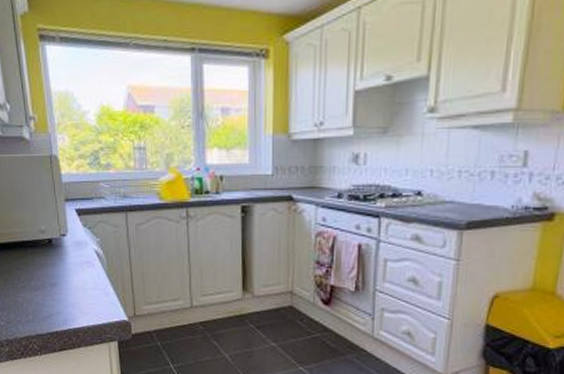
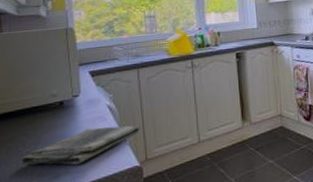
dish towel: none [16,272,128,307] -> present [20,125,140,165]

